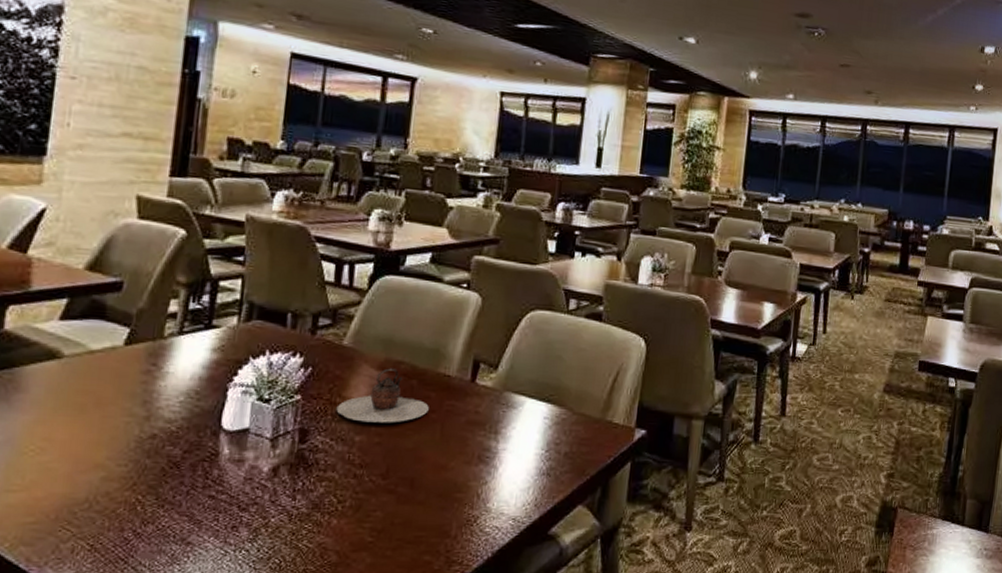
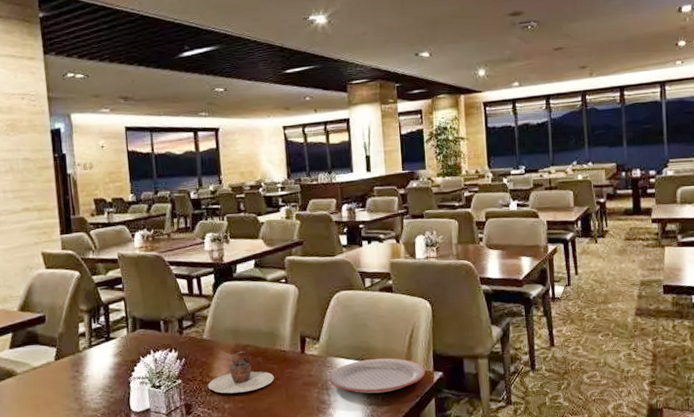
plate: none [500,401,625,447] -> present [328,358,425,394]

